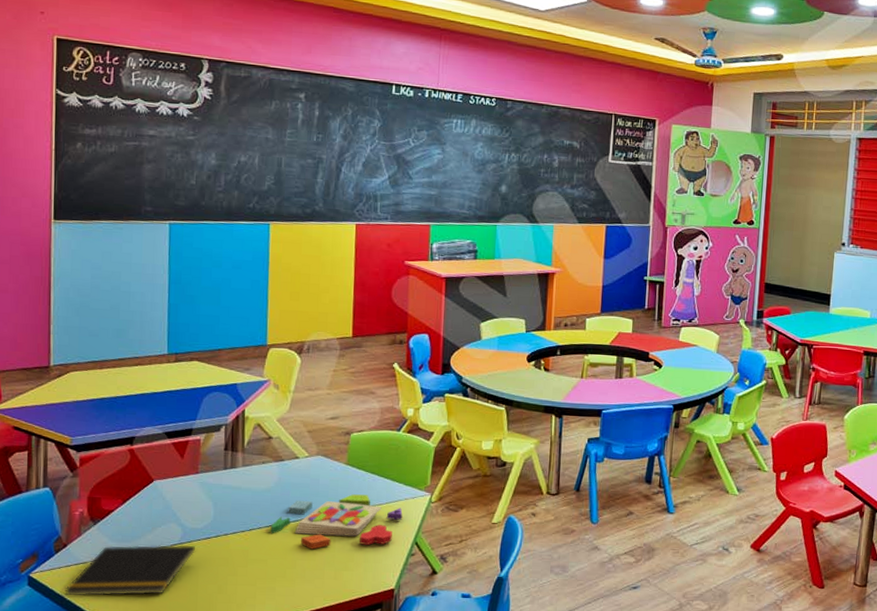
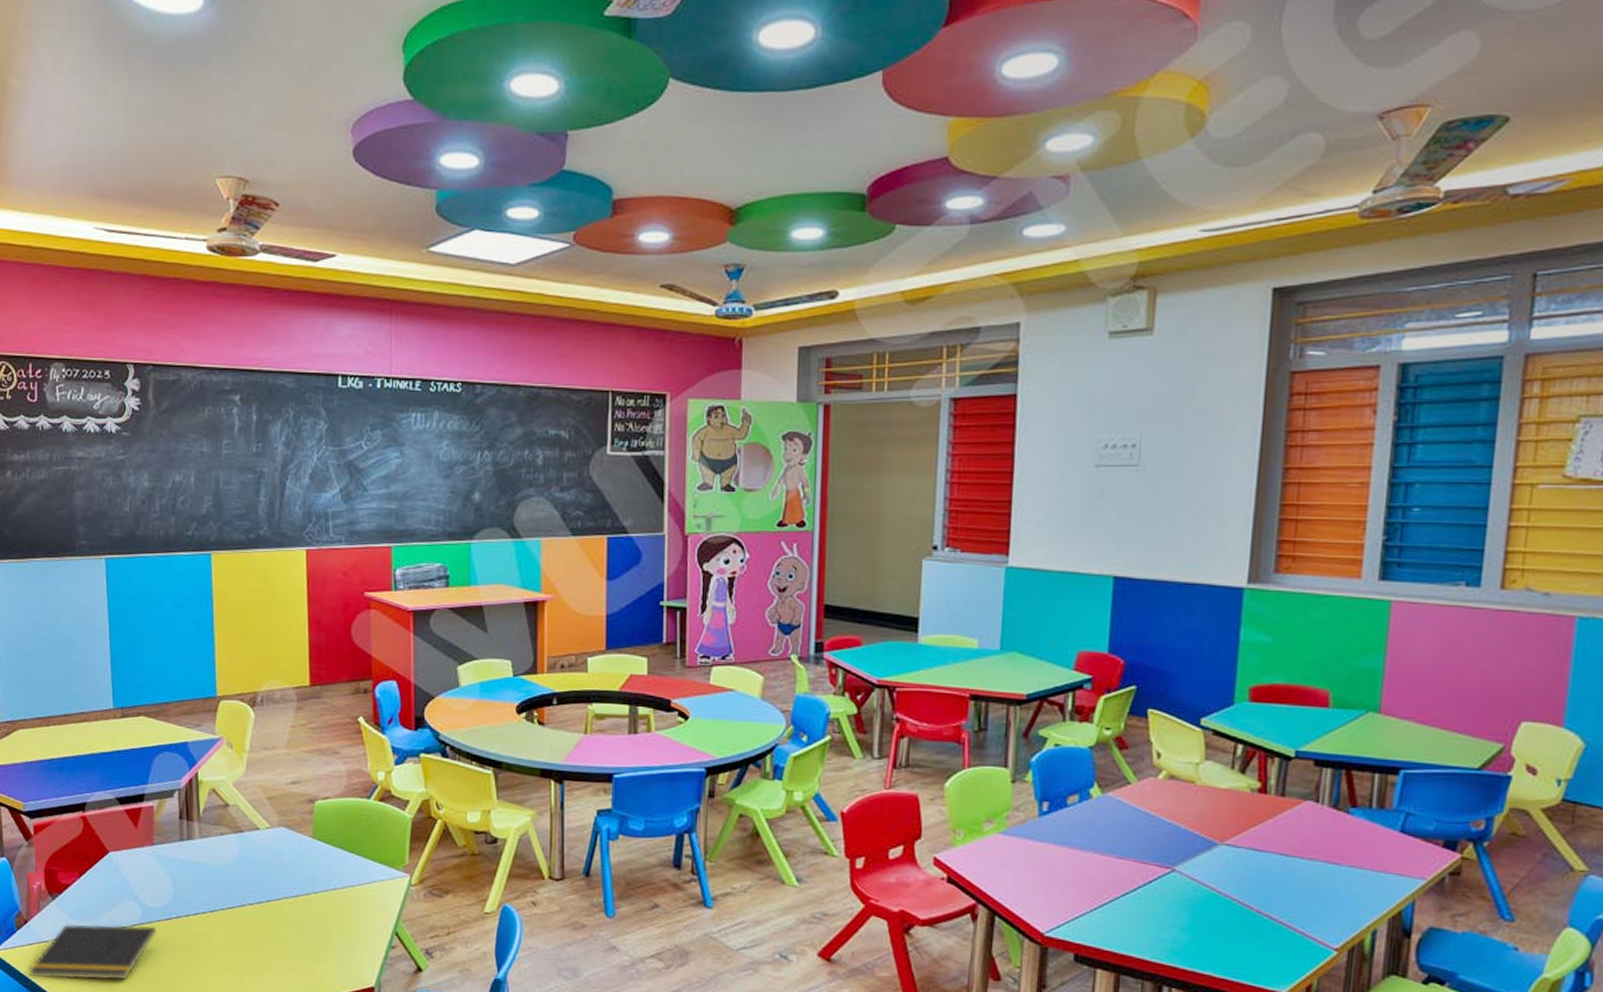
pattern blocks set: present [270,494,403,550] -> none [233,873,379,937]

